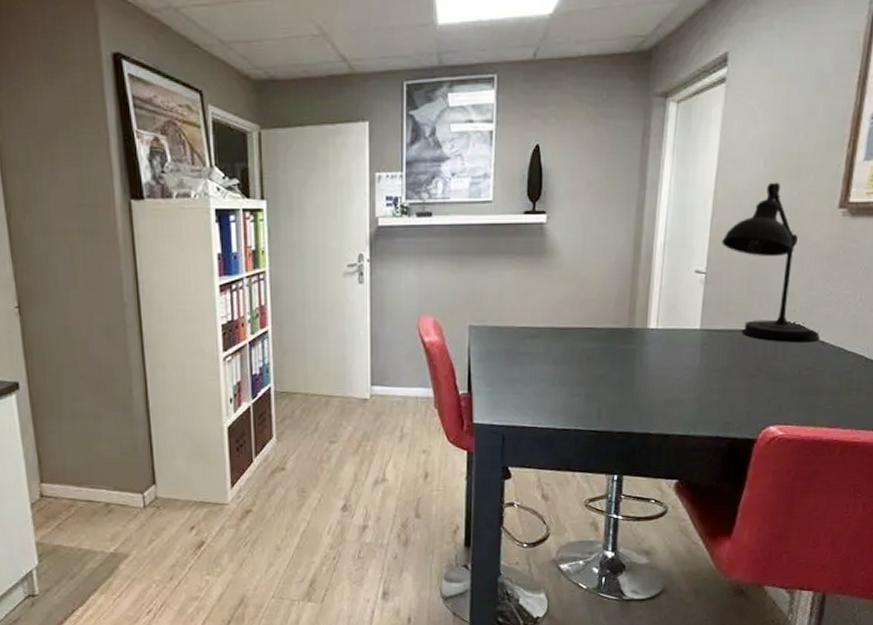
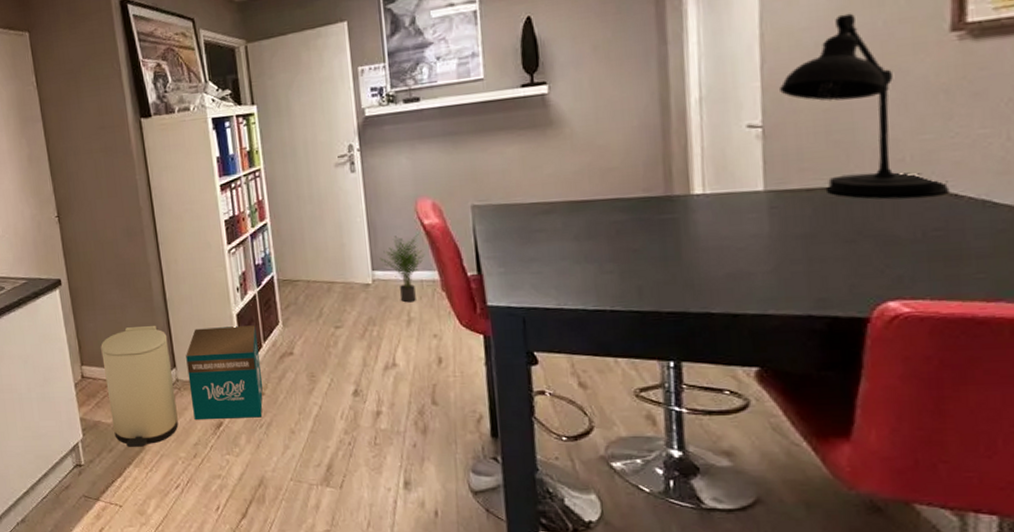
pedal bin: none [66,438,155,572] -> present [101,326,179,447]
product box: none [168,439,251,540] -> present [186,325,263,419]
potted plant: none [379,351,422,419] -> present [380,235,425,303]

